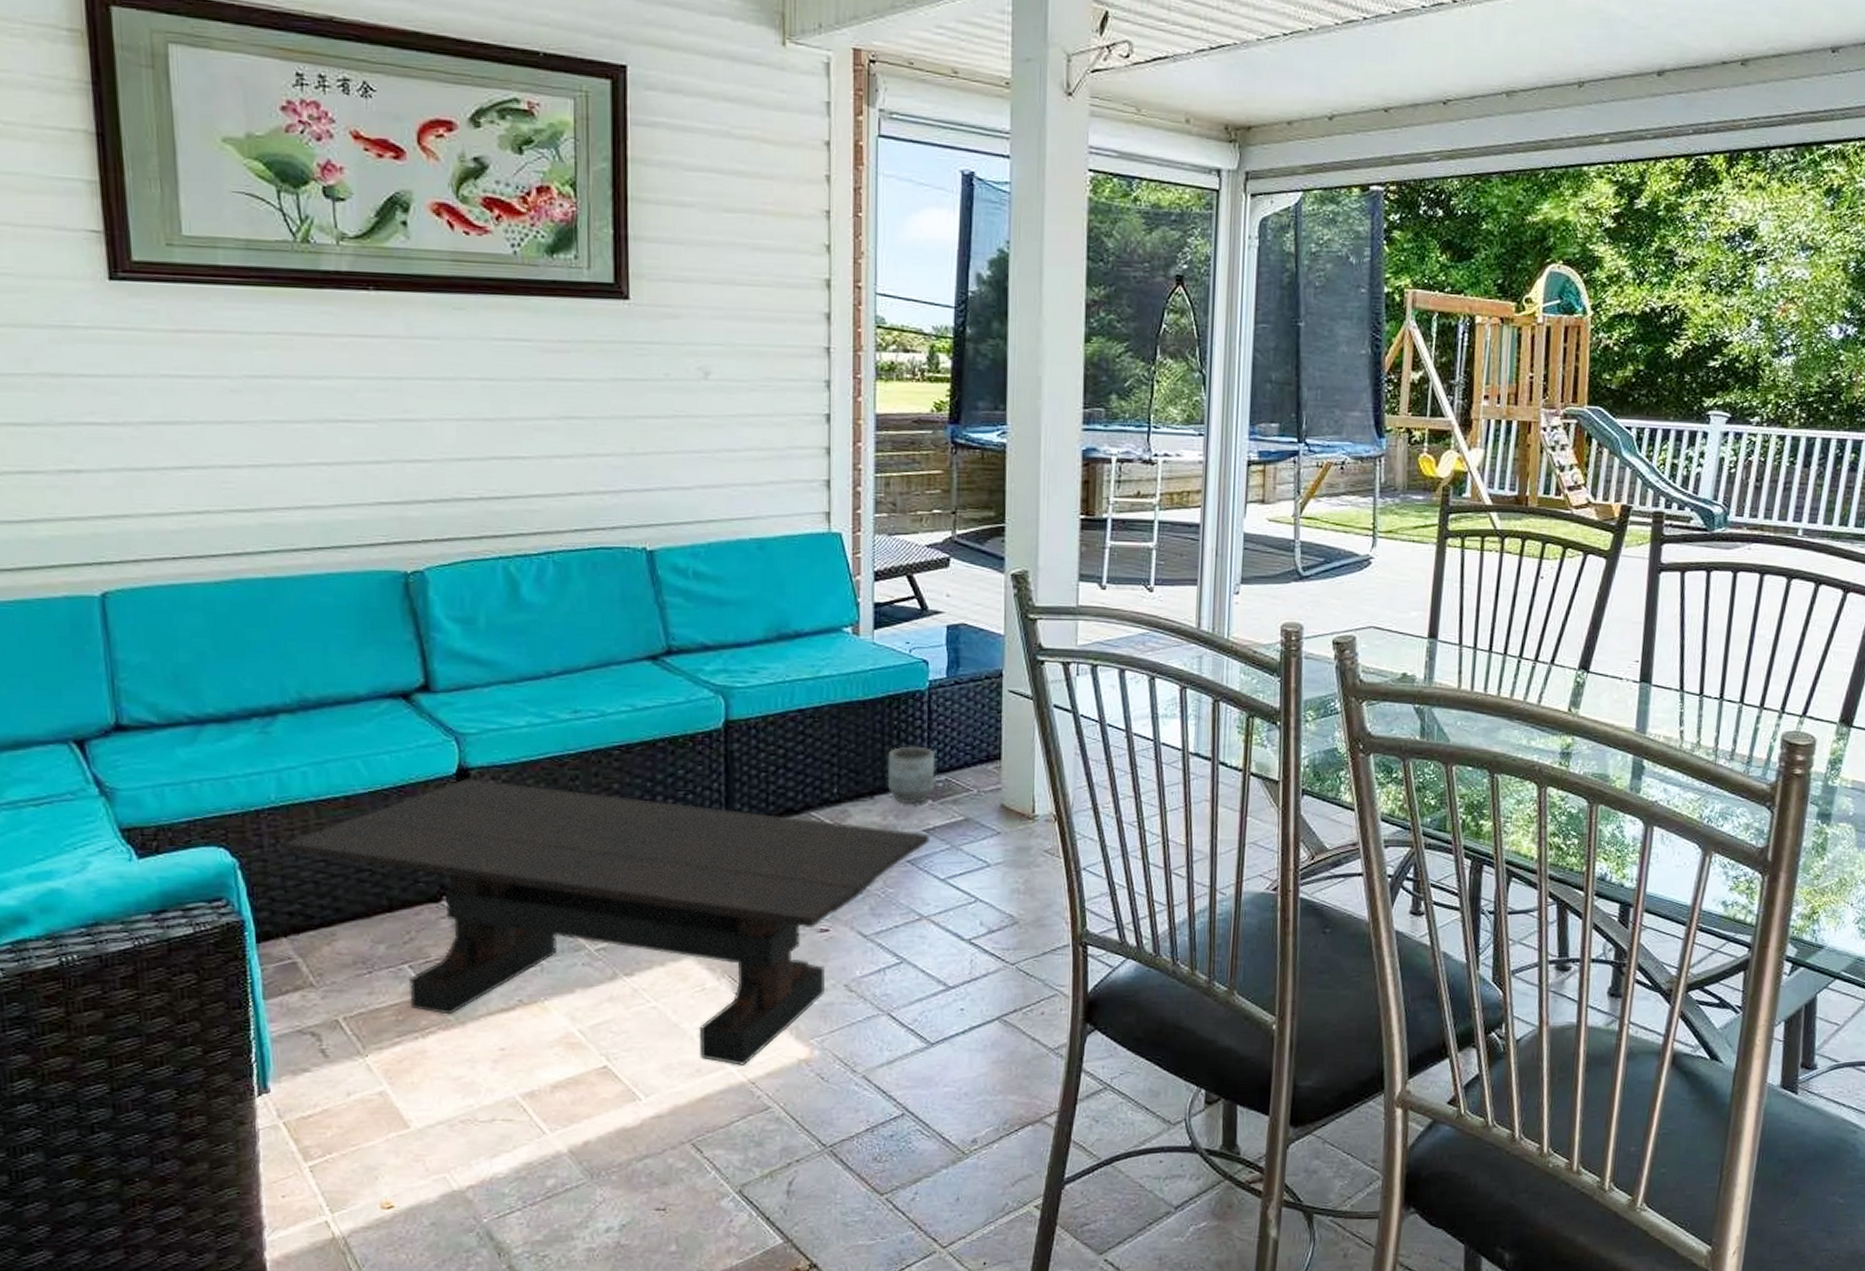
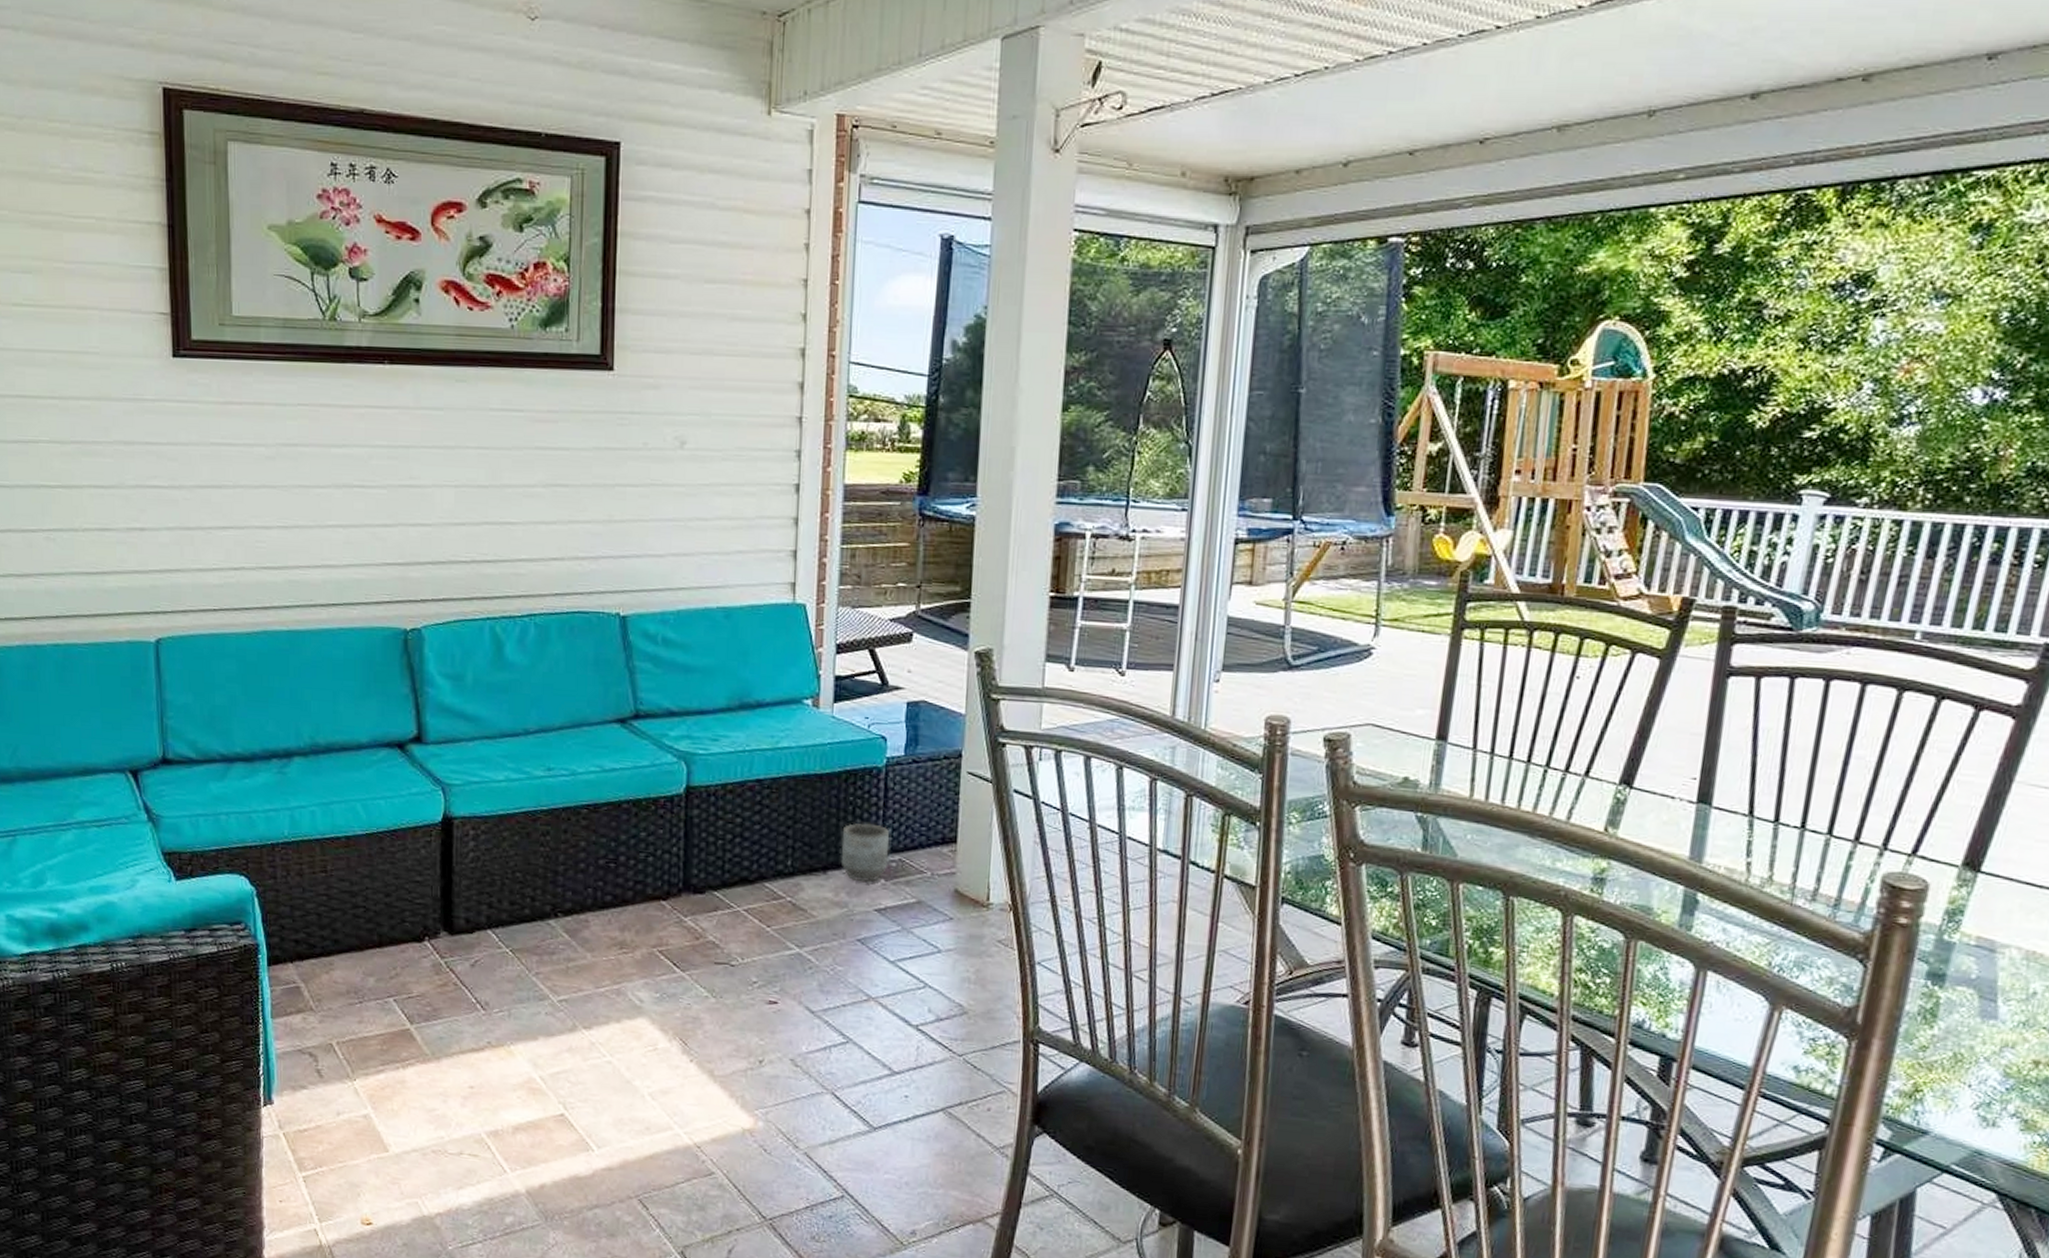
coffee table: present [283,777,930,1066] -> none [293,826,881,1129]

